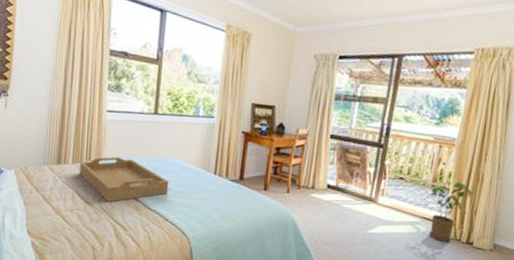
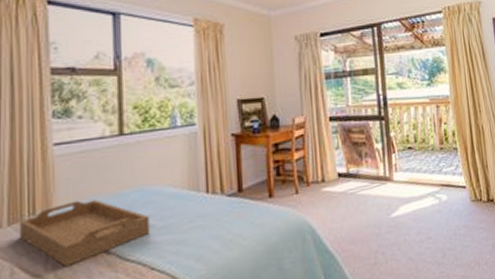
house plant: present [429,181,474,242] -> none [441,138,480,206]

